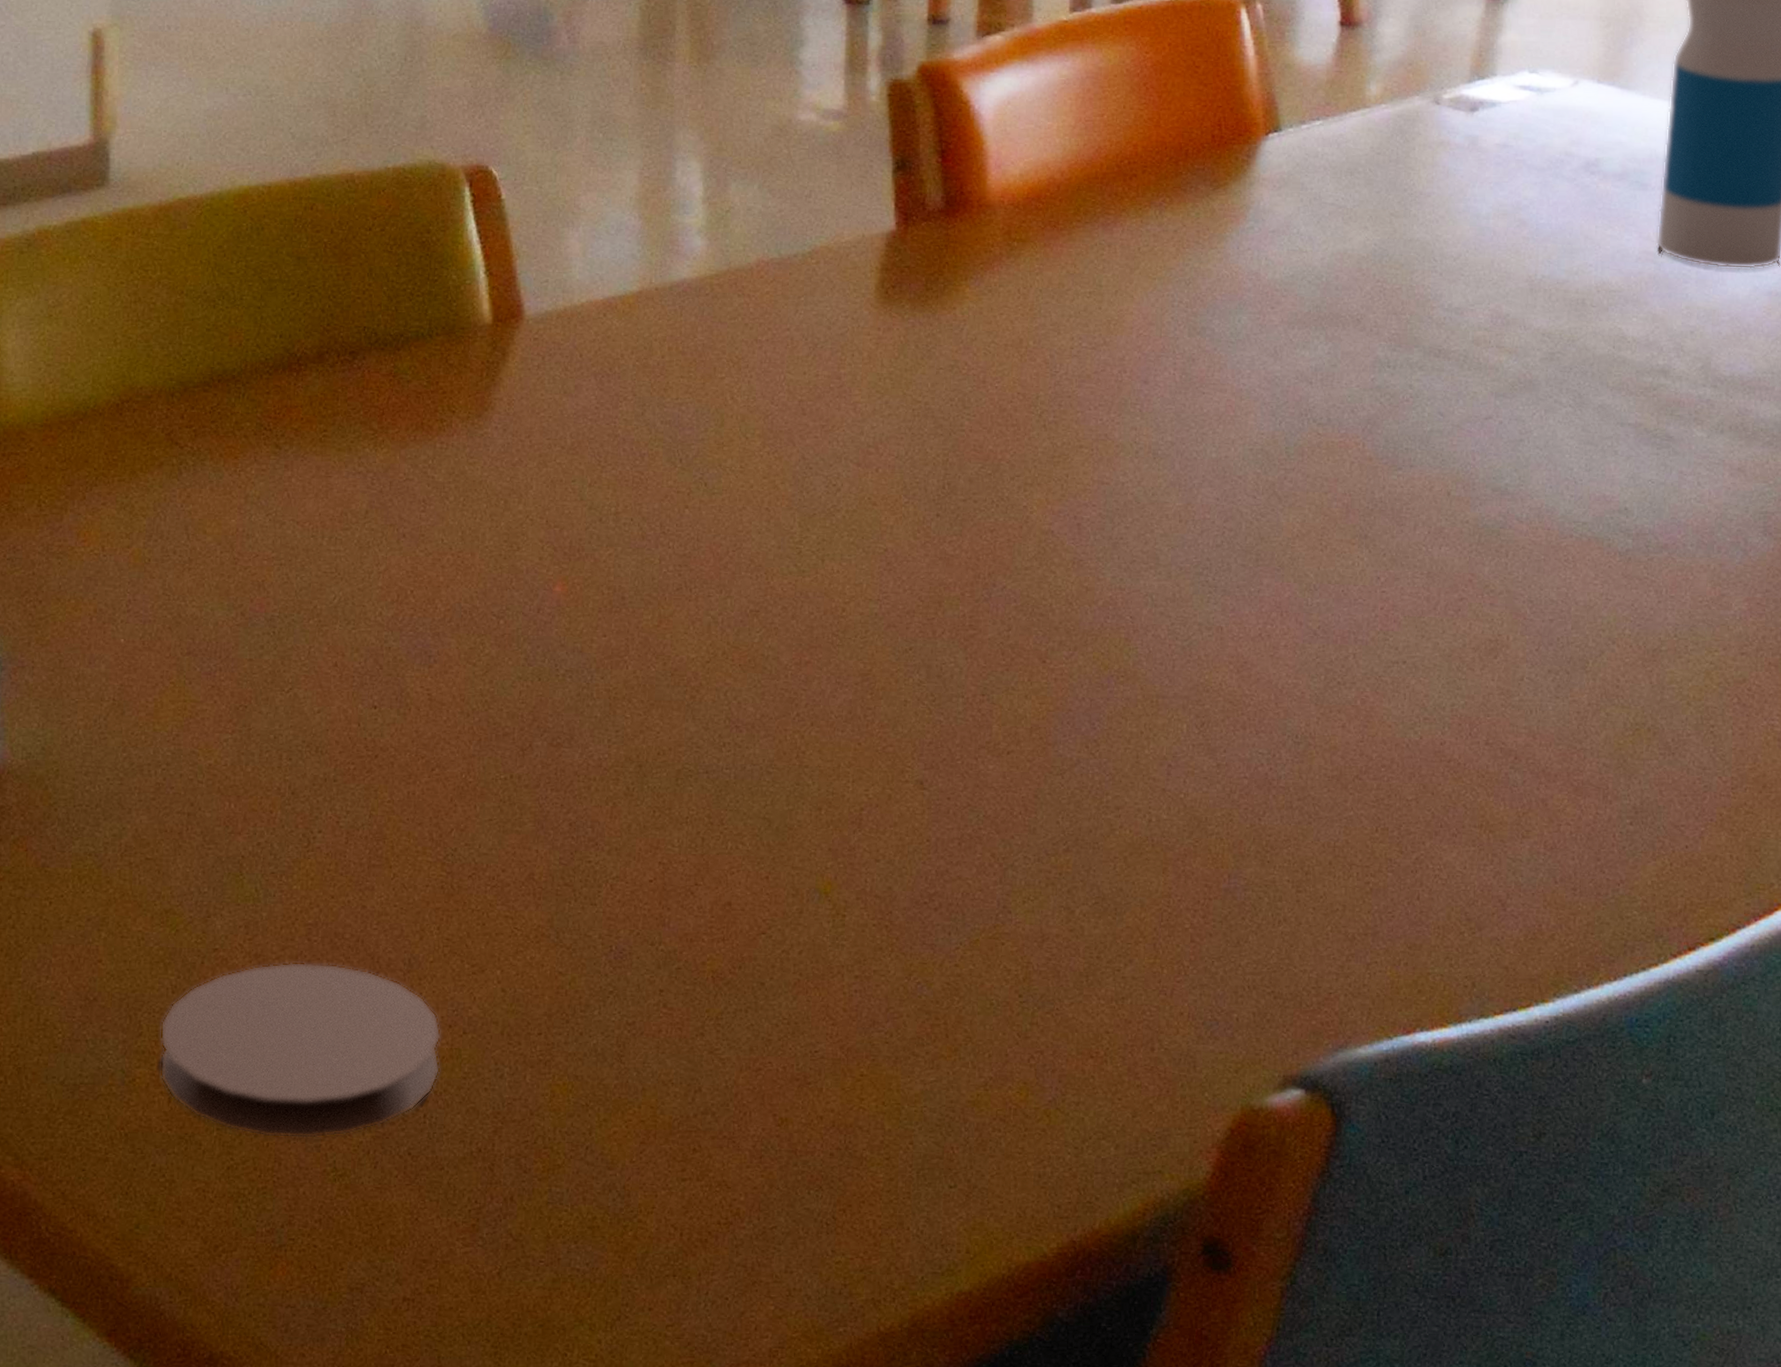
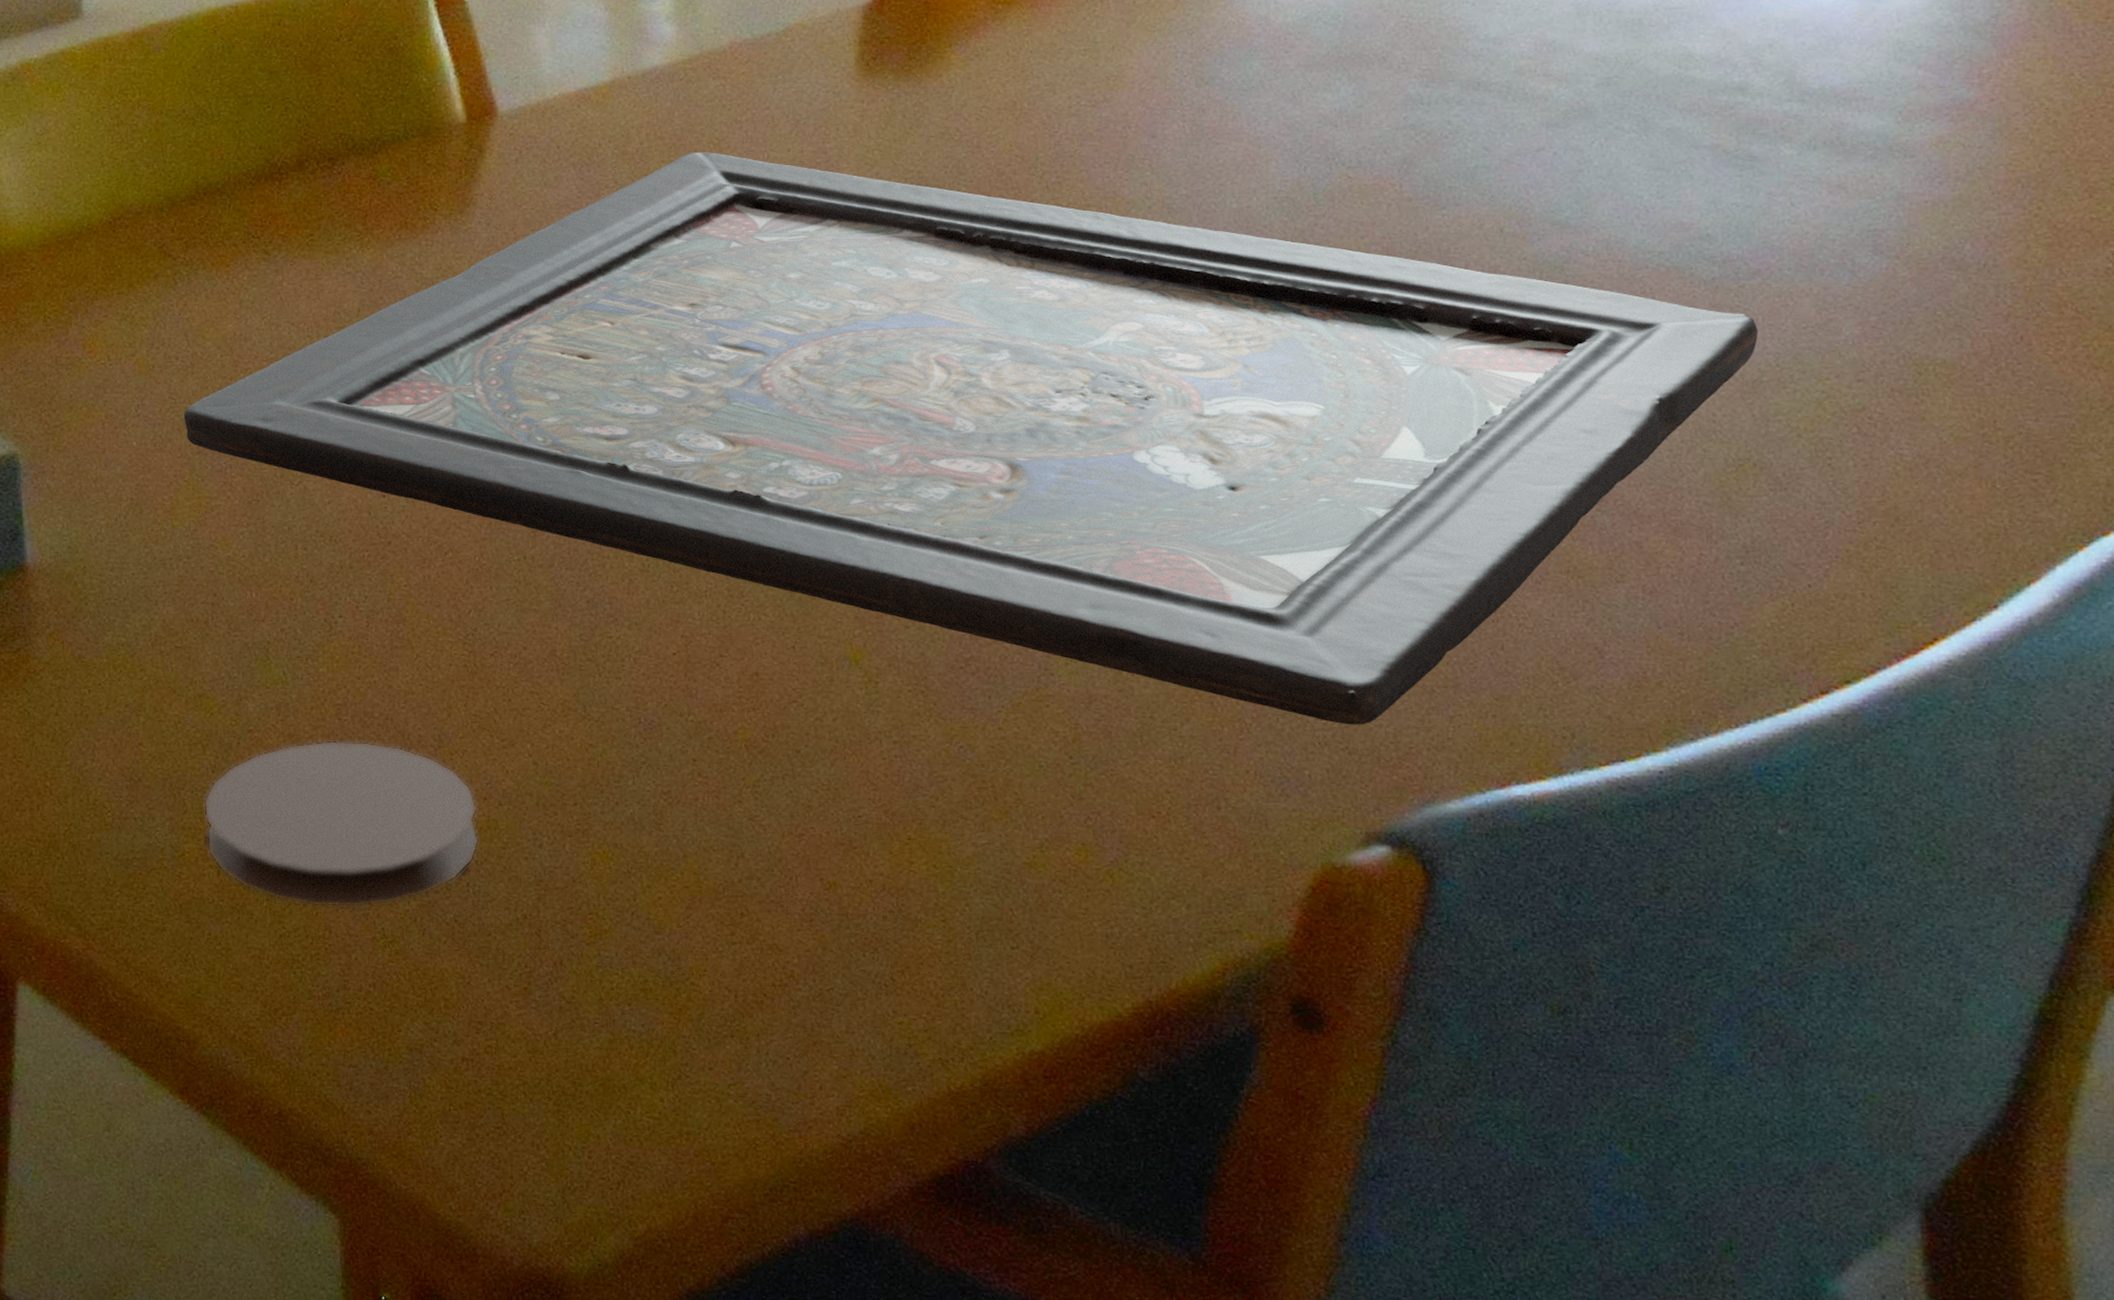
board game: none [176,370,1662,970] -> present [183,152,1759,725]

